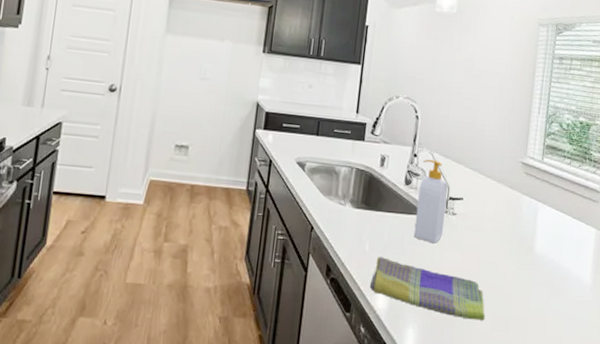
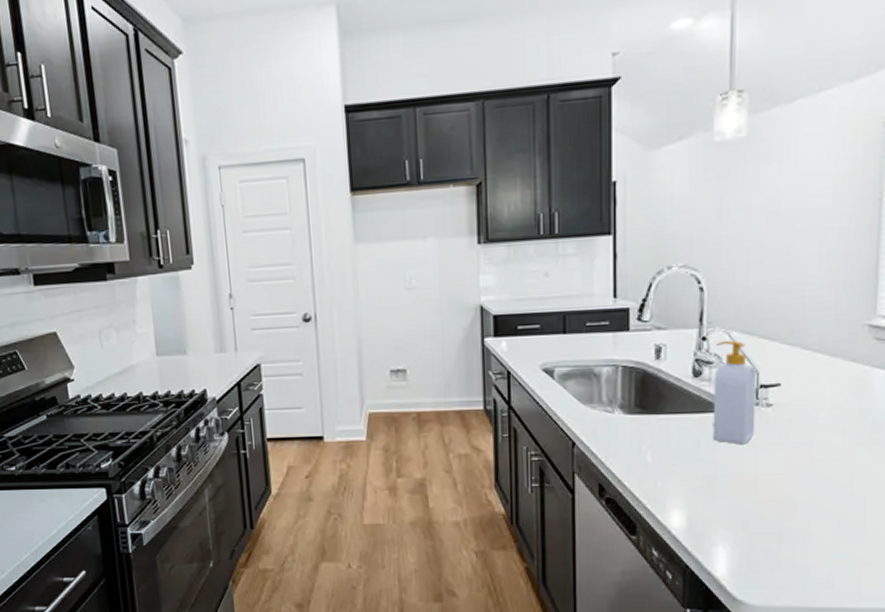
dish towel: present [369,257,485,321] -> none [658,468,827,532]

